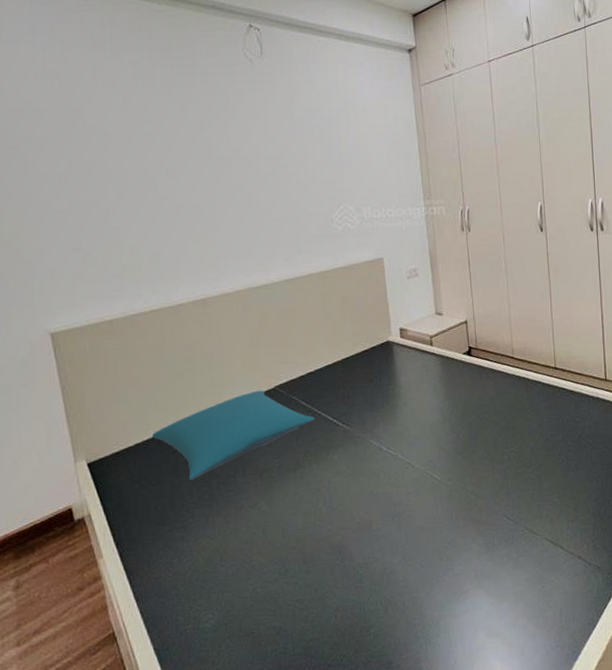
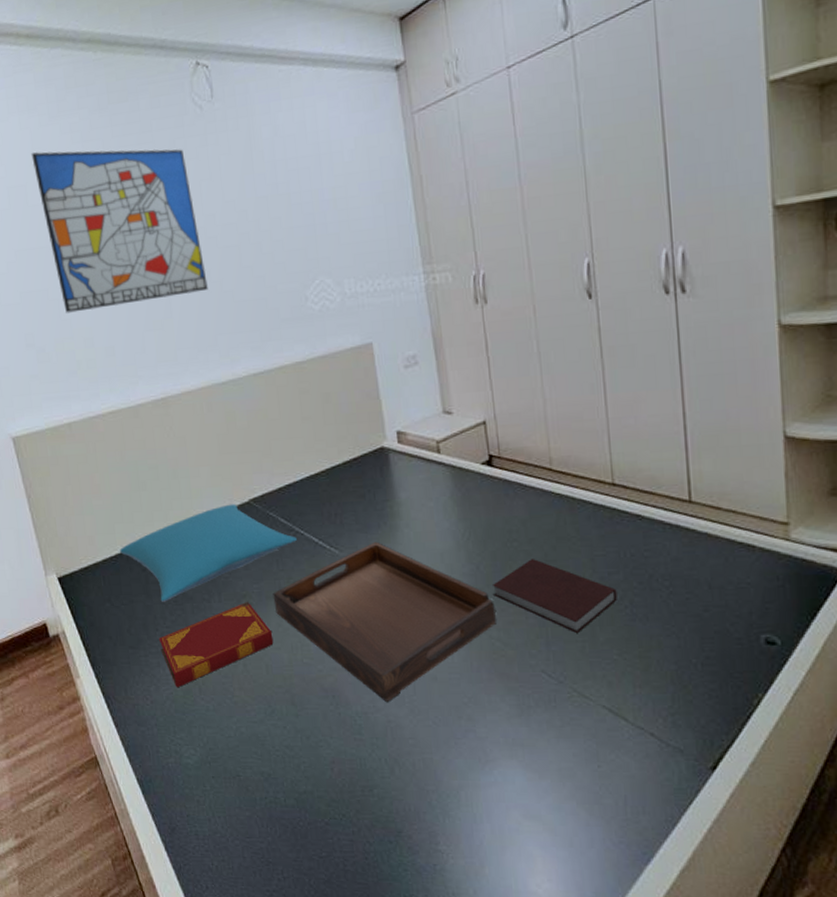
wall art: none [92,80,249,222] -> present [31,149,208,313]
hardback book: none [184,475,290,558] -> present [158,602,274,688]
serving tray: none [292,418,471,552] -> present [273,541,496,702]
notebook: none [469,427,557,484] -> present [493,559,617,634]

